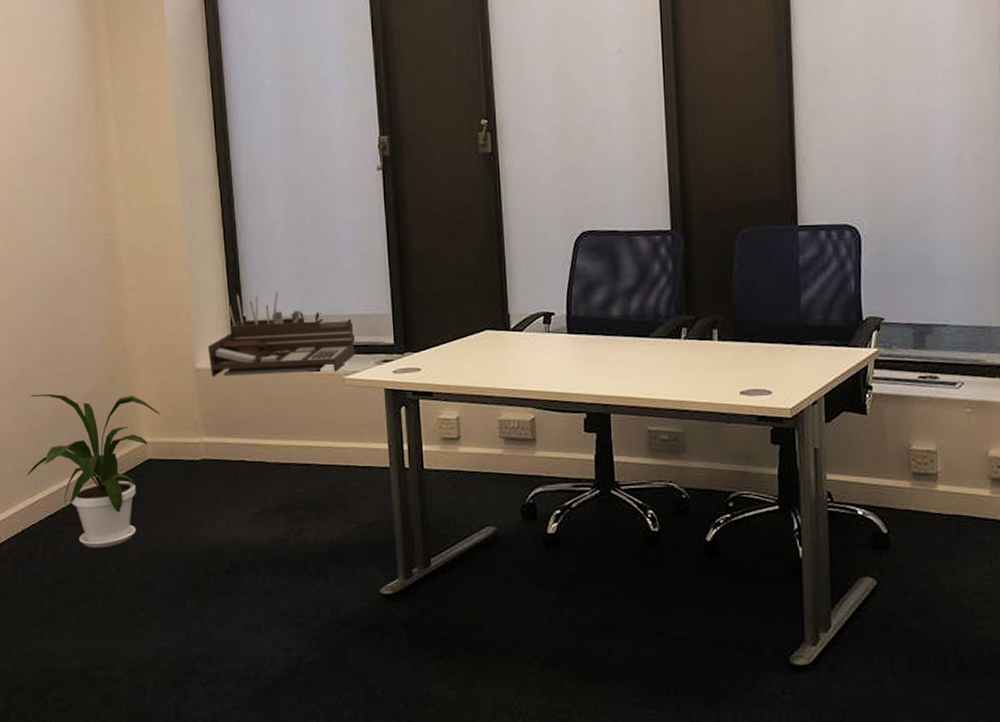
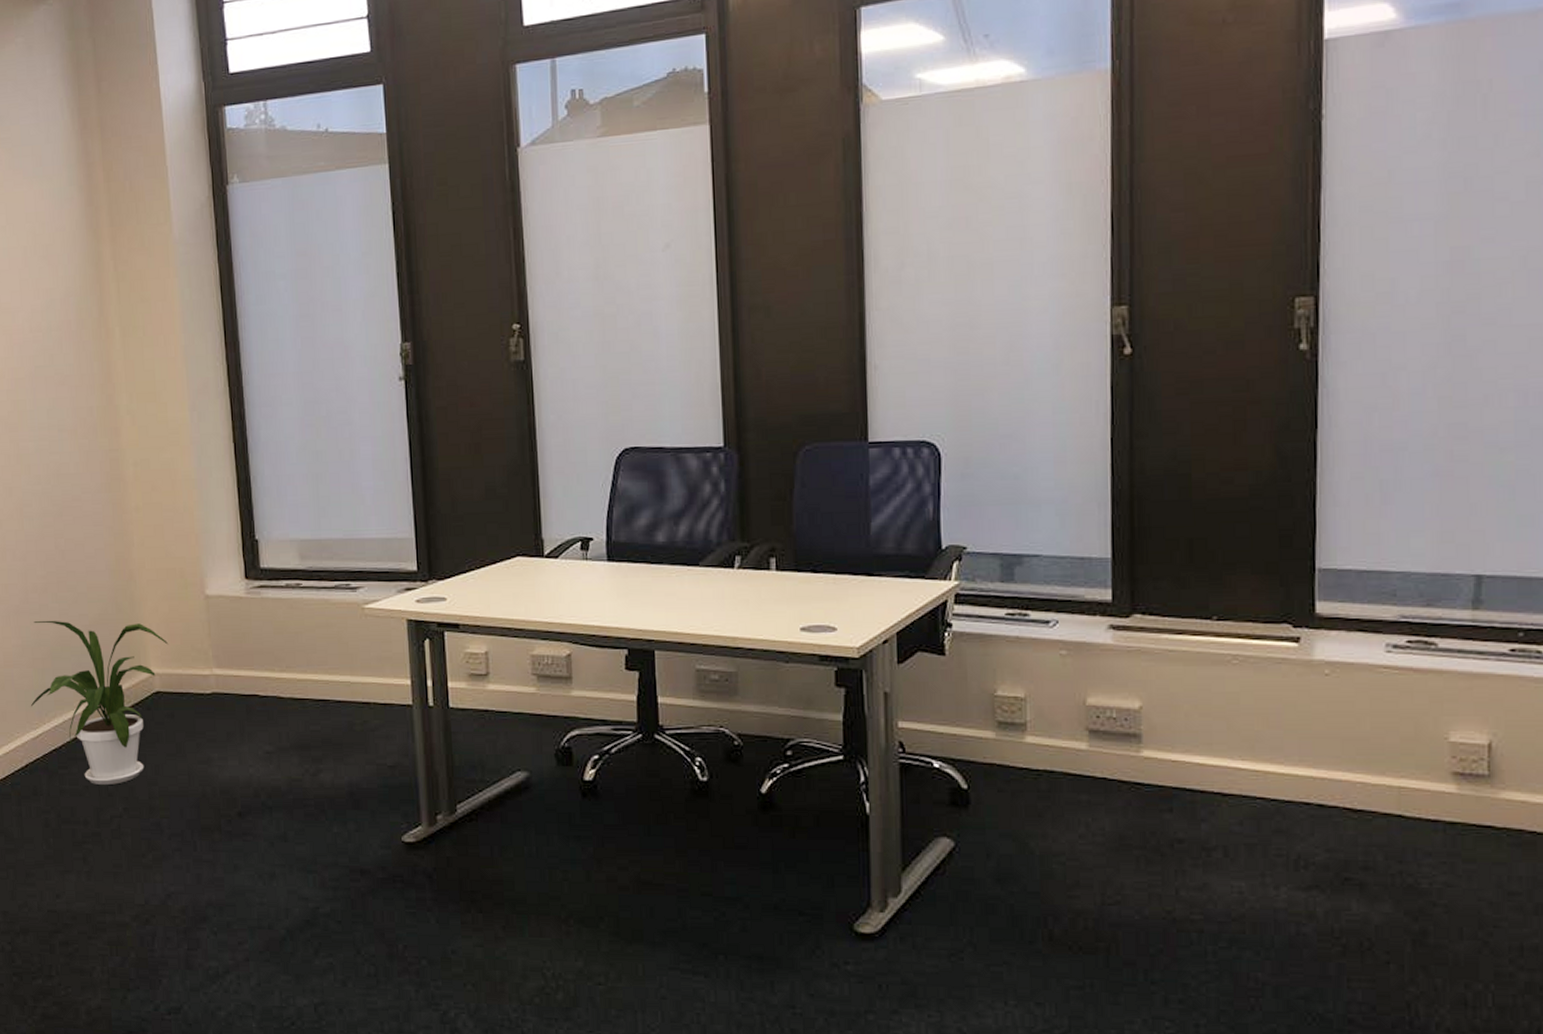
desk organizer: present [207,291,359,378] -> none [218,512,379,605]

